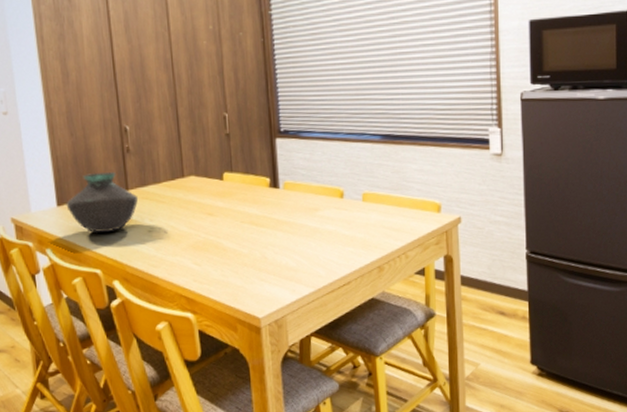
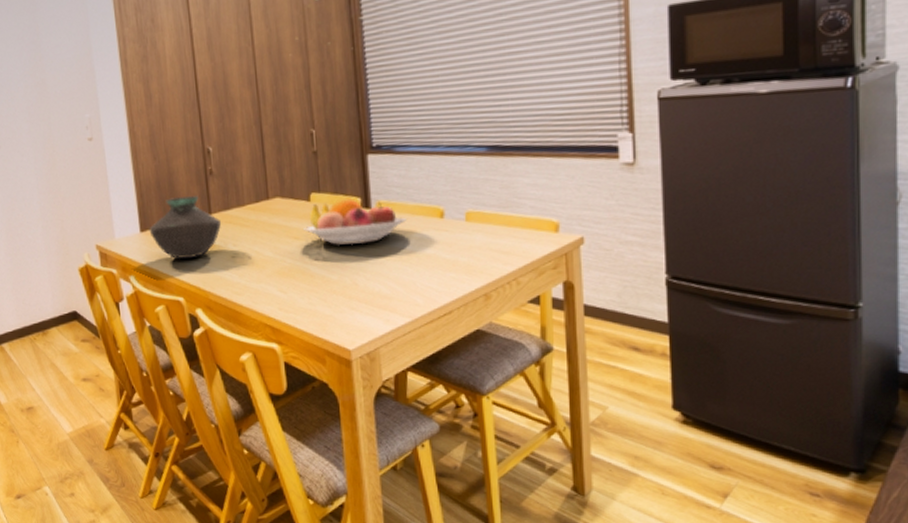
fruit bowl: none [217,177,311,222] -> present [304,197,406,245]

